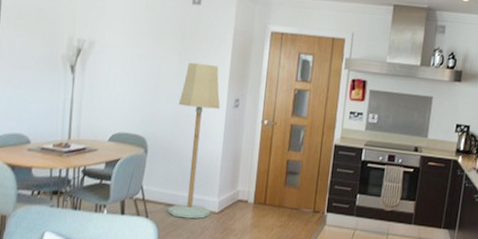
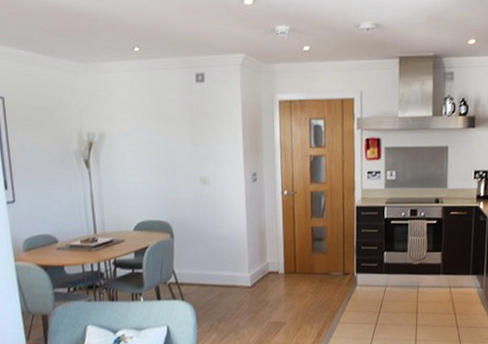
floor lamp: present [167,62,220,219] -> none [196,141,245,296]

